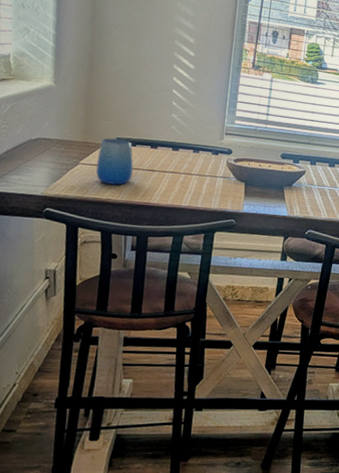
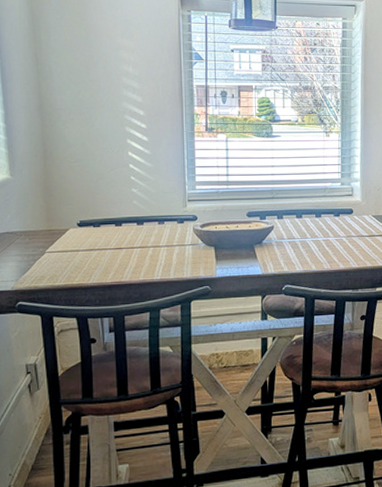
cup: present [96,138,133,185] -> none [63,221,100,269]

